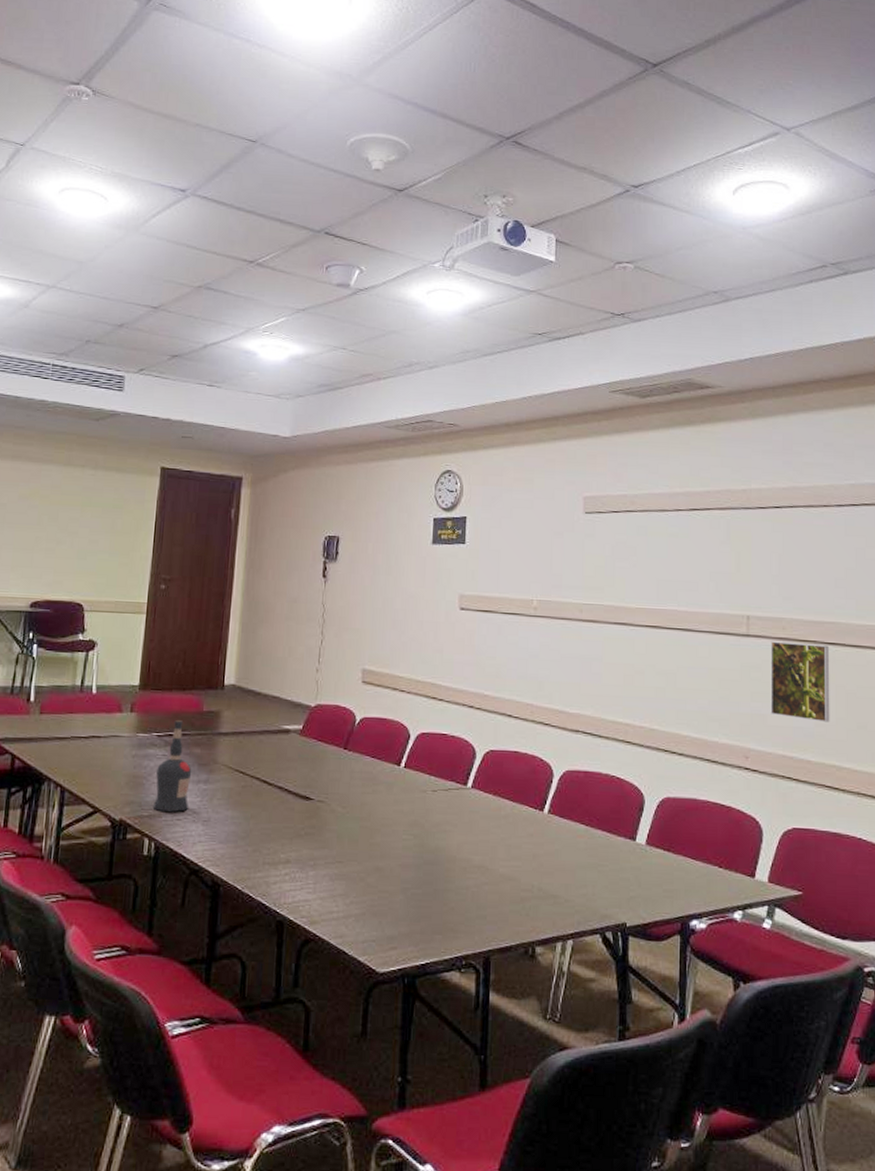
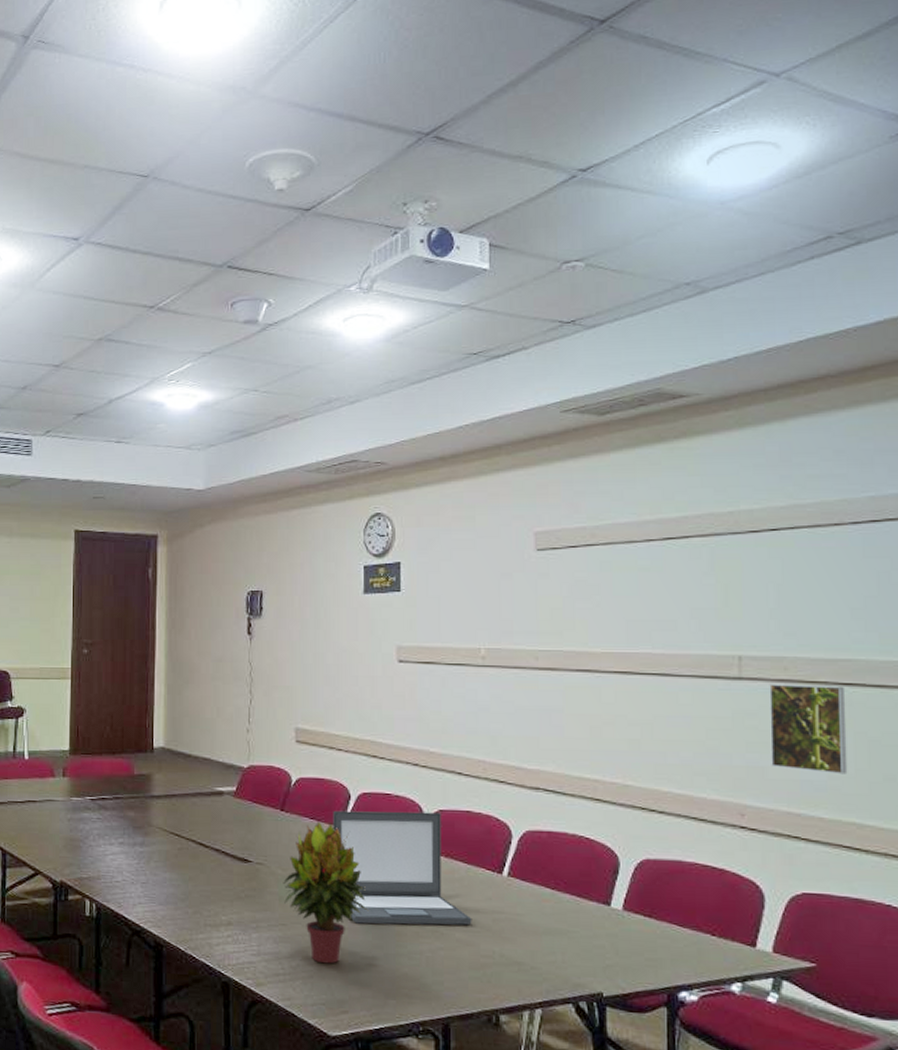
liquor bottle: present [152,720,192,813] -> none [91,784,127,875]
potted plant: none [342,760,420,901] -> present [283,821,367,964]
laptop: none [392,749,515,861] -> present [333,810,472,926]

